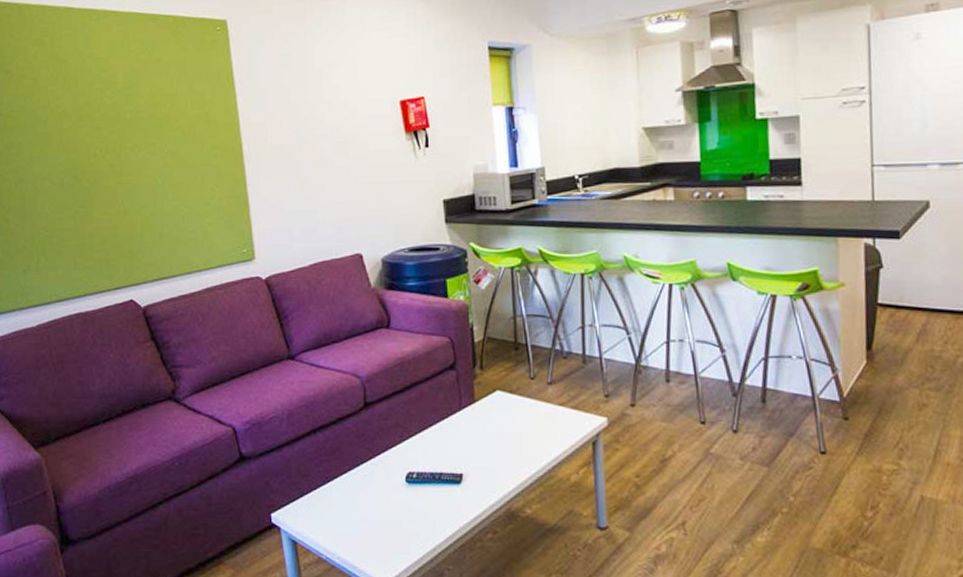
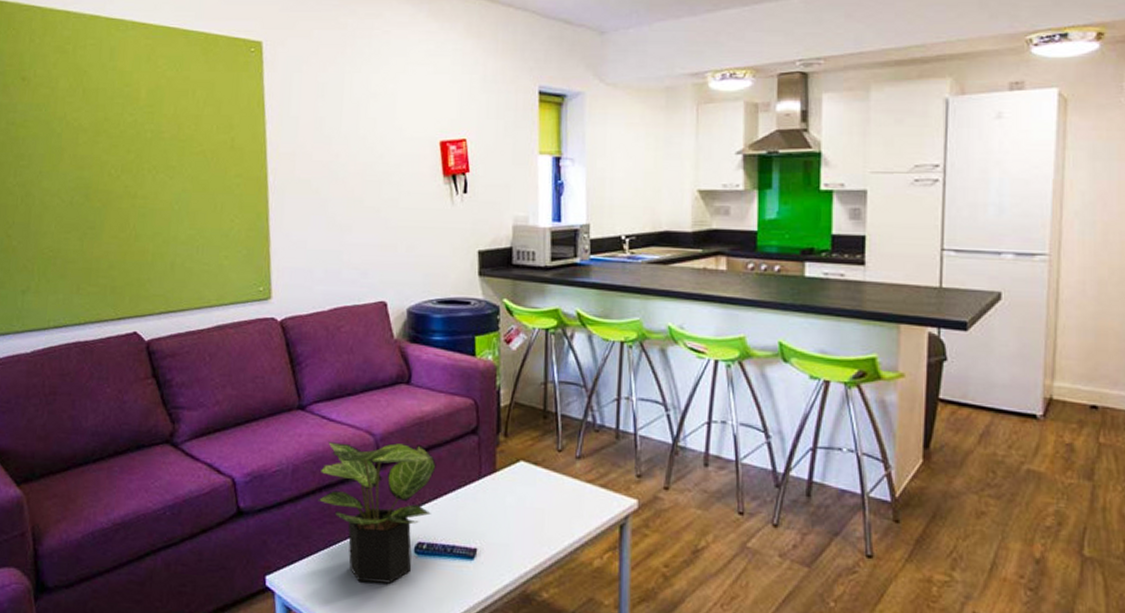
potted plant: none [312,382,420,513] -> present [316,442,436,584]

